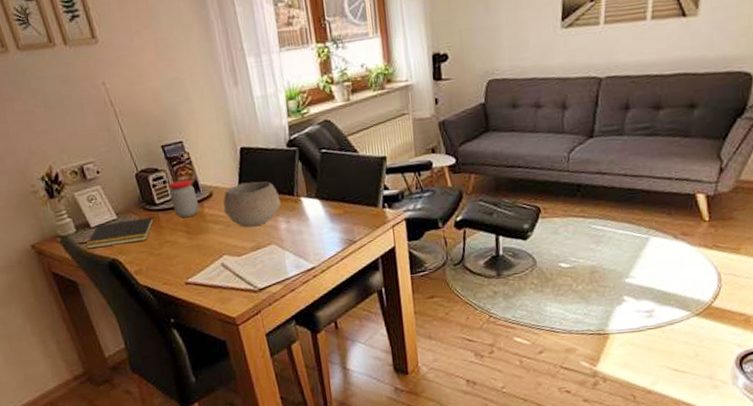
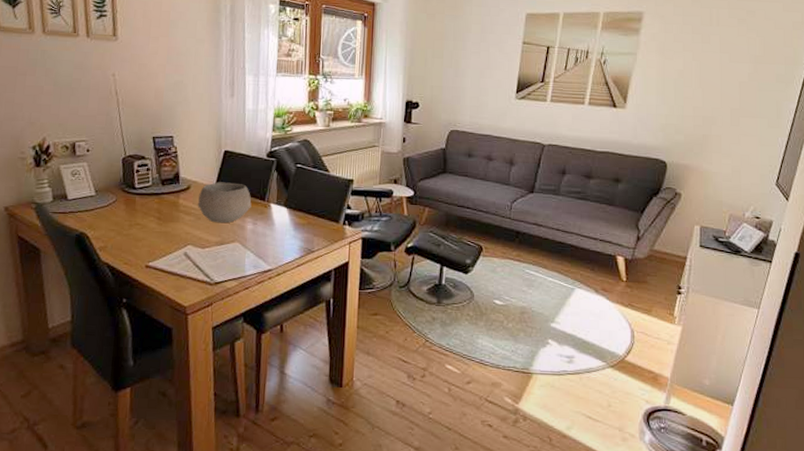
notepad: present [86,217,154,249] -> none [58,197,130,220]
jar: present [169,179,200,218] -> none [150,170,176,205]

